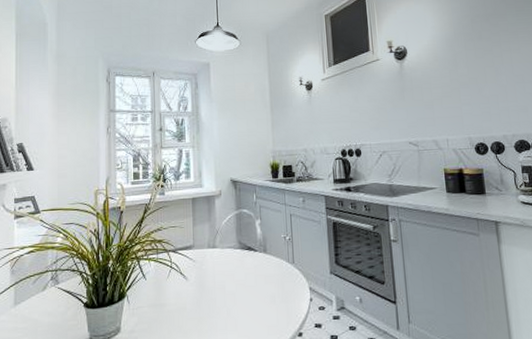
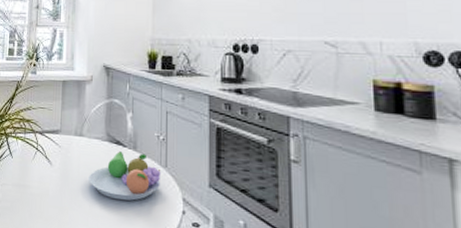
fruit bowl: none [224,255,290,301] -> present [88,151,161,201]

